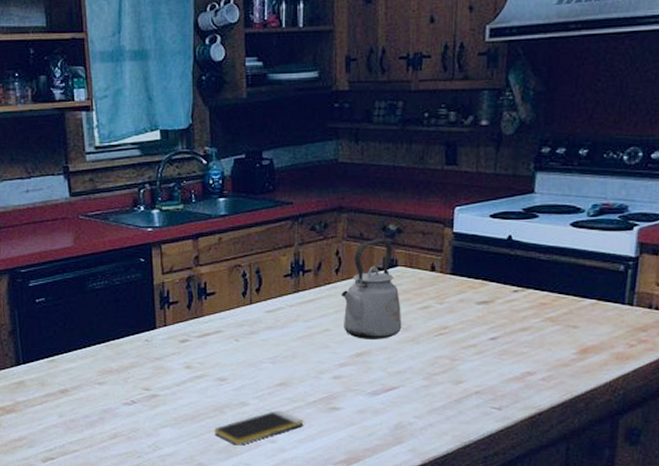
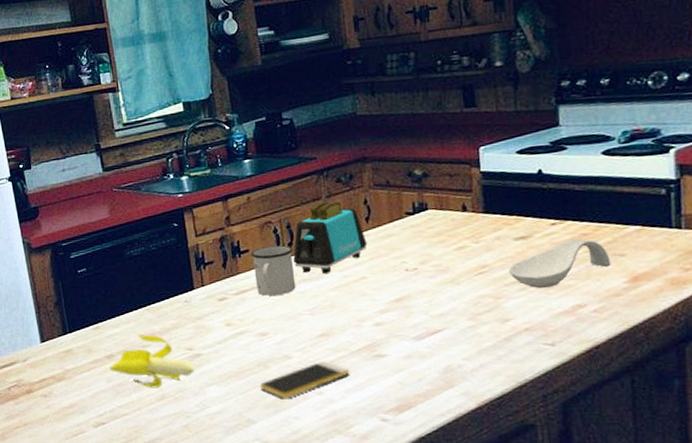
banana: none [62,370,150,427] -> present [109,334,195,389]
mug: none [217,291,260,342] -> present [251,245,296,297]
toaster: none [260,249,335,324] -> present [293,201,368,275]
kettle: present [341,238,402,339] -> none [374,184,440,285]
spoon rest: none [468,307,564,353] -> present [509,238,611,288]

